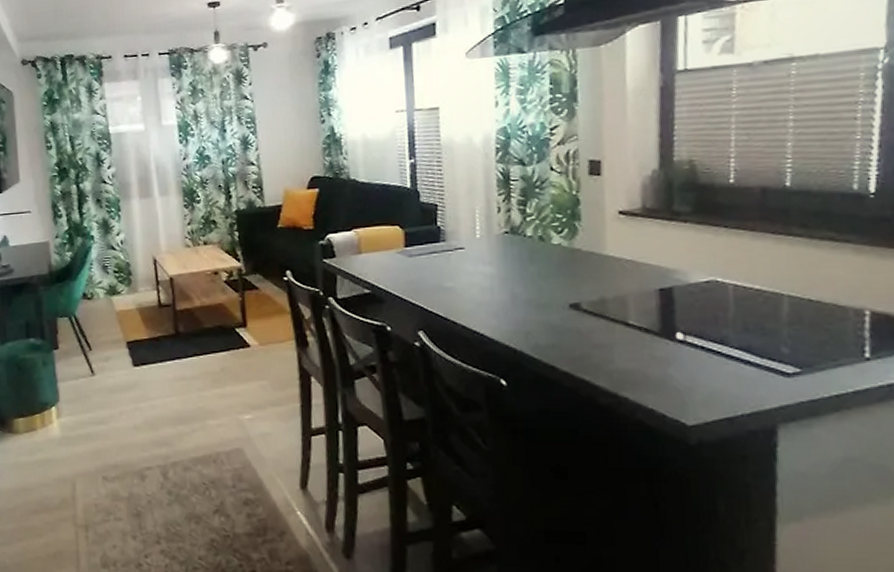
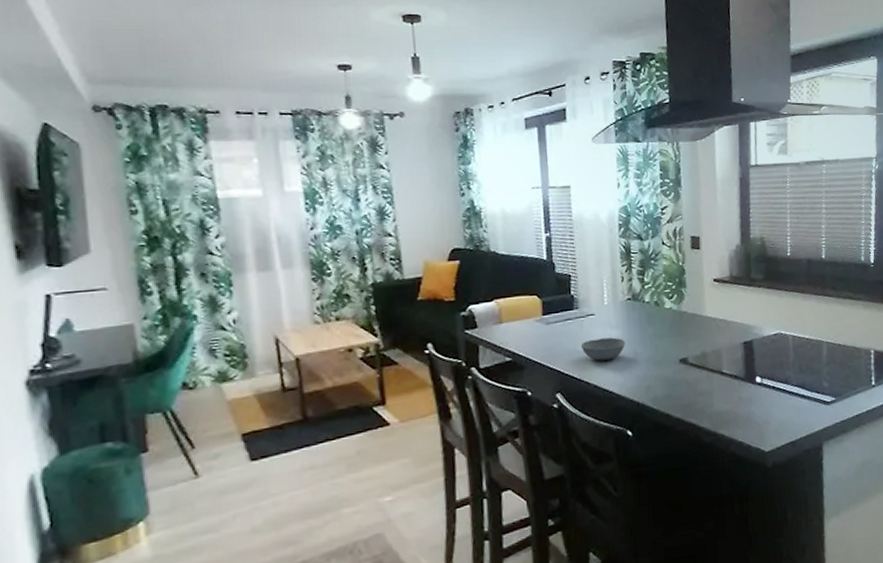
bowl: none [447,274,501,299] -> present [580,337,625,361]

